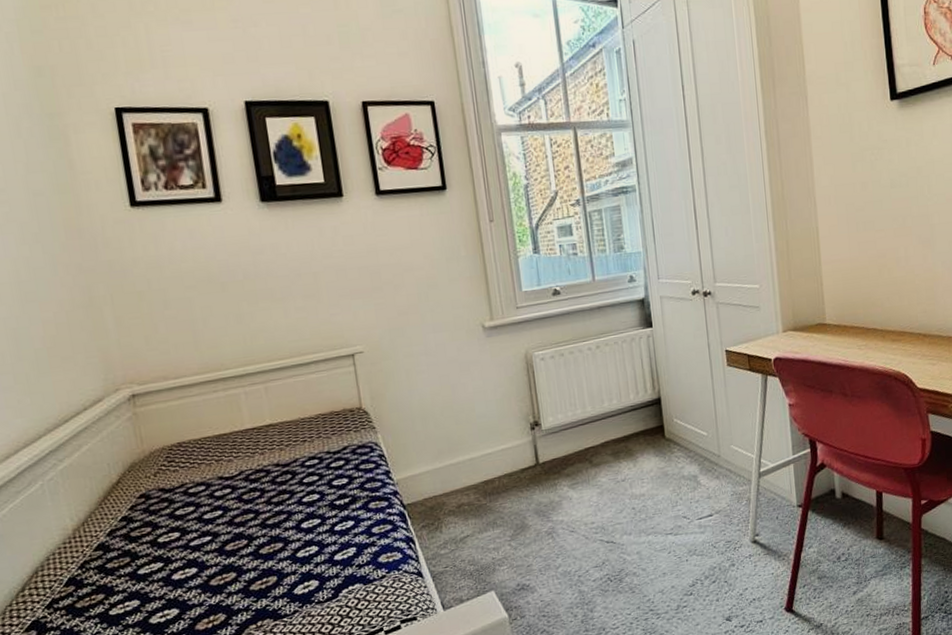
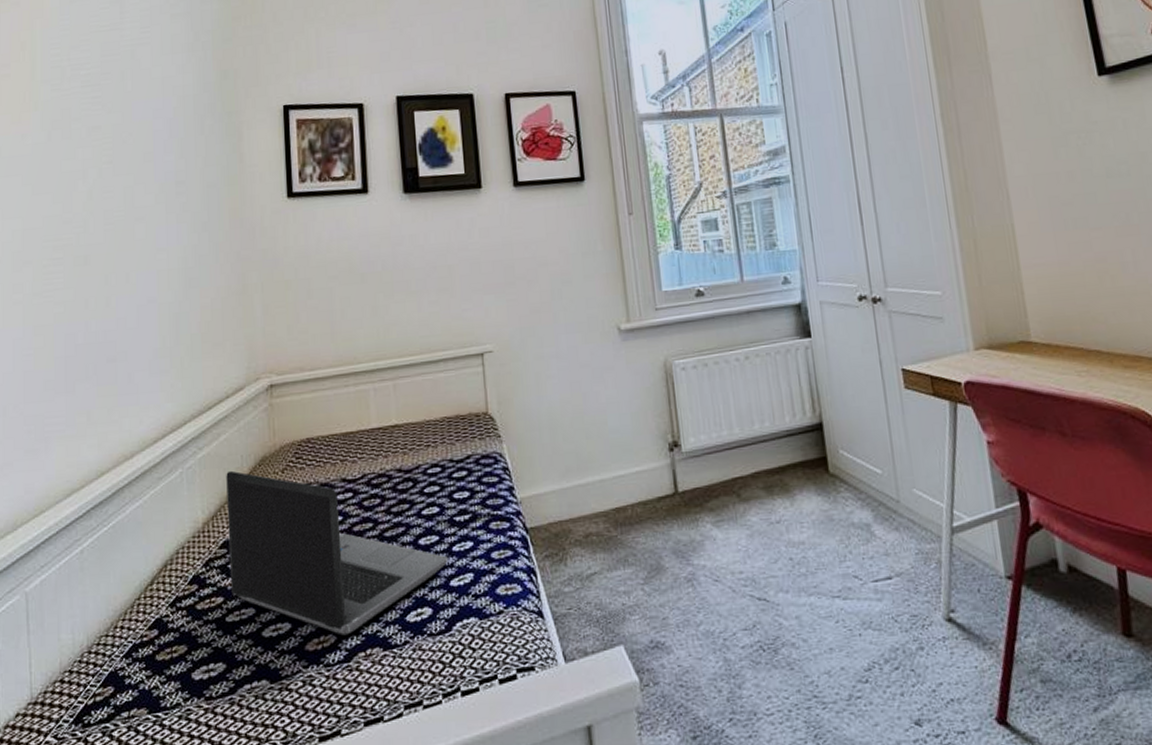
laptop computer: none [93,478,331,613] -> present [226,470,448,636]

